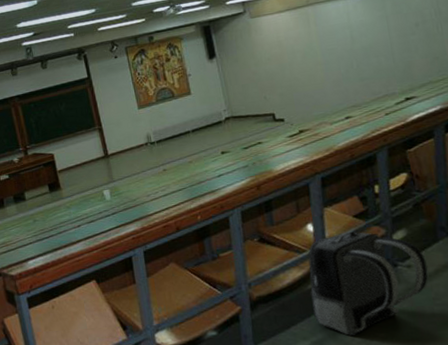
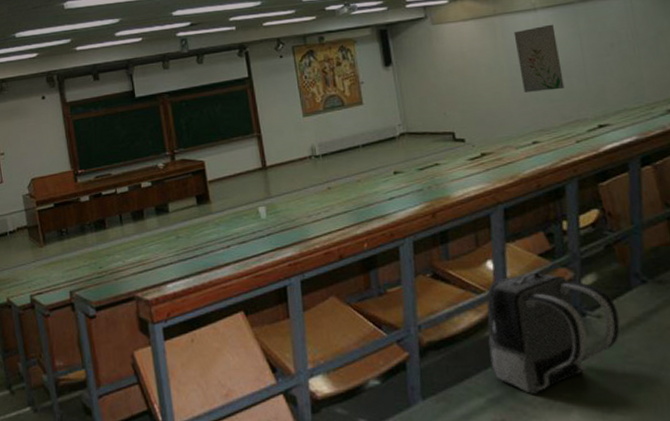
wall art: none [325,9,374,73] -> present [513,24,565,92]

